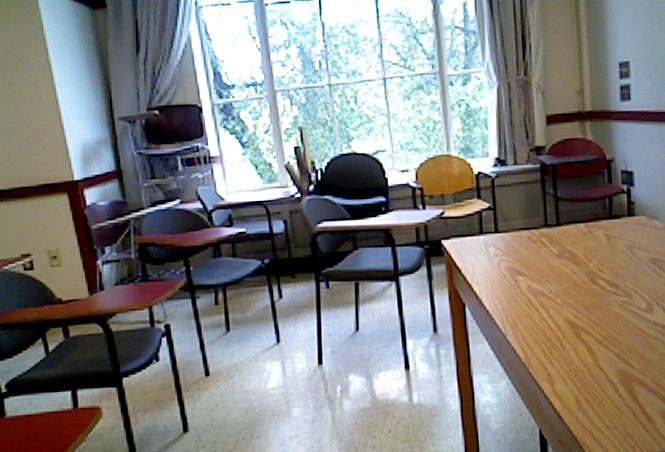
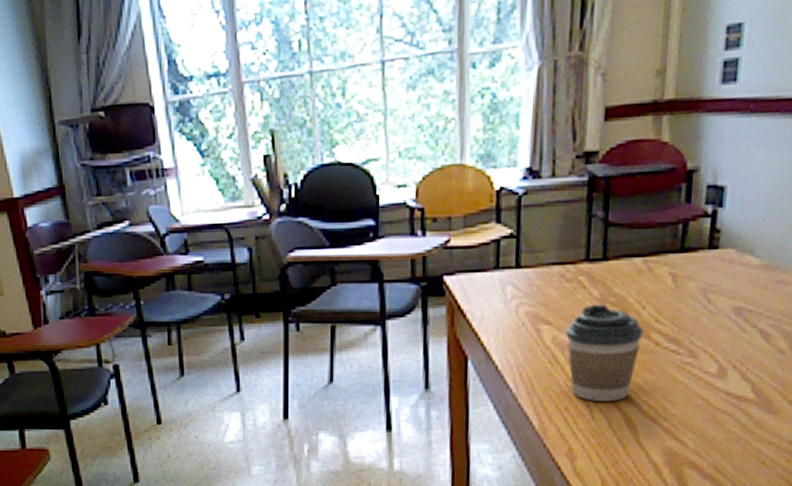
coffee cup: none [536,259,592,335] -> present [566,304,644,401]

